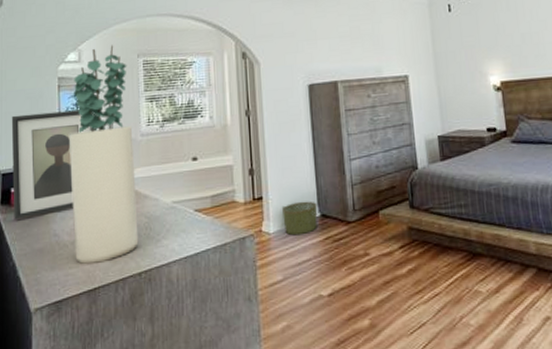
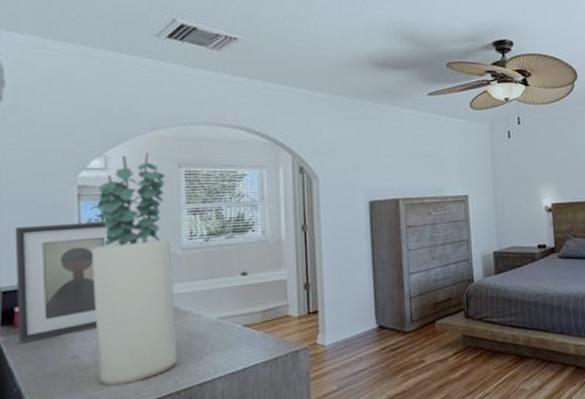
basket: present [282,201,318,236] -> none [339,313,375,347]

